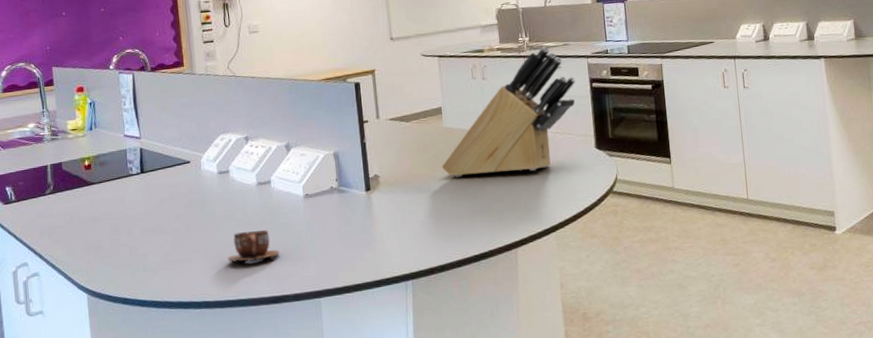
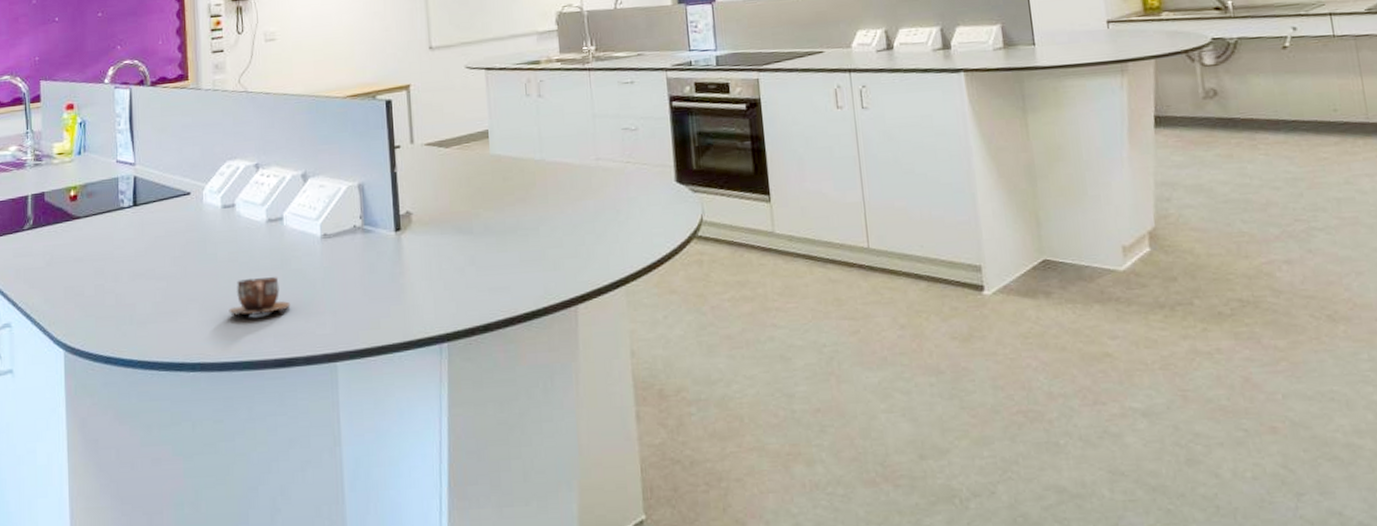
knife block: present [441,46,576,177] -> none [486,57,652,216]

